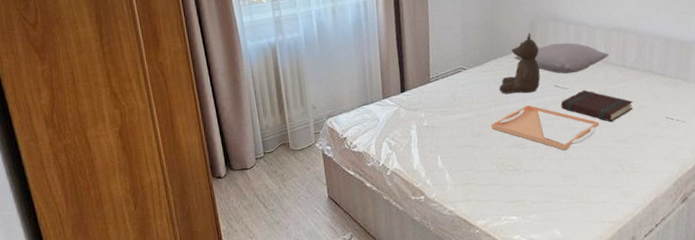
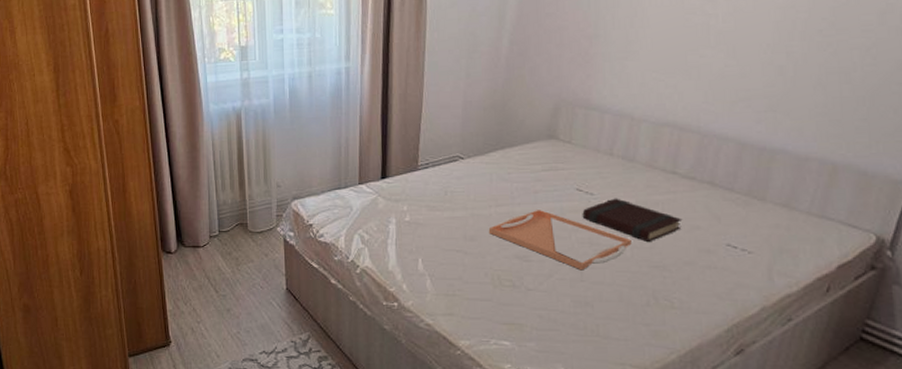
teddy bear: present [499,32,541,94] -> none [503,120,560,195]
pillow: present [514,42,609,74] -> none [526,136,655,176]

